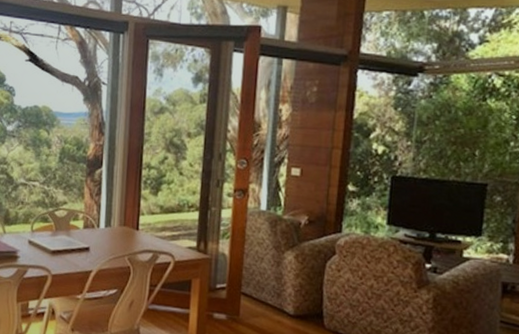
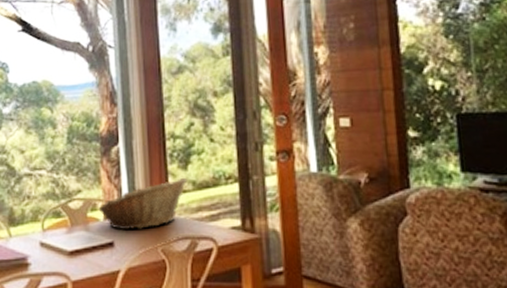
fruit basket: none [79,201,157,240] -> present [98,177,188,231]

